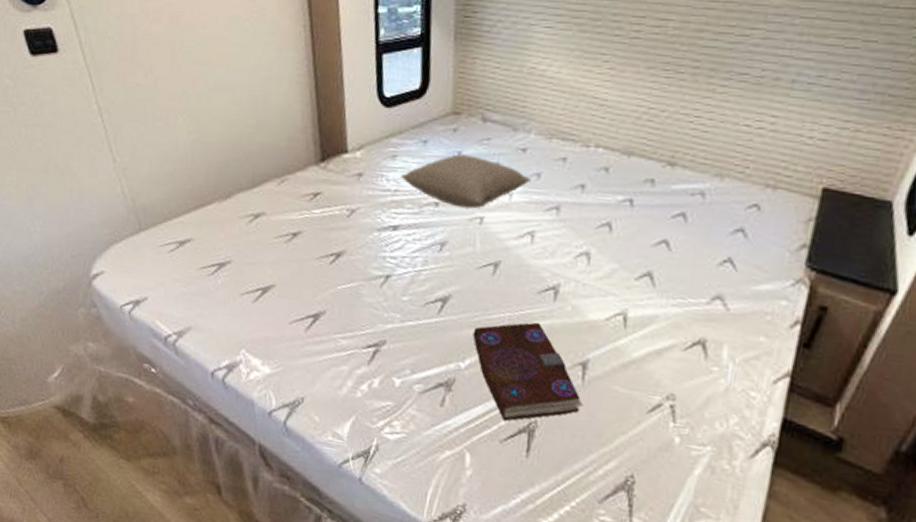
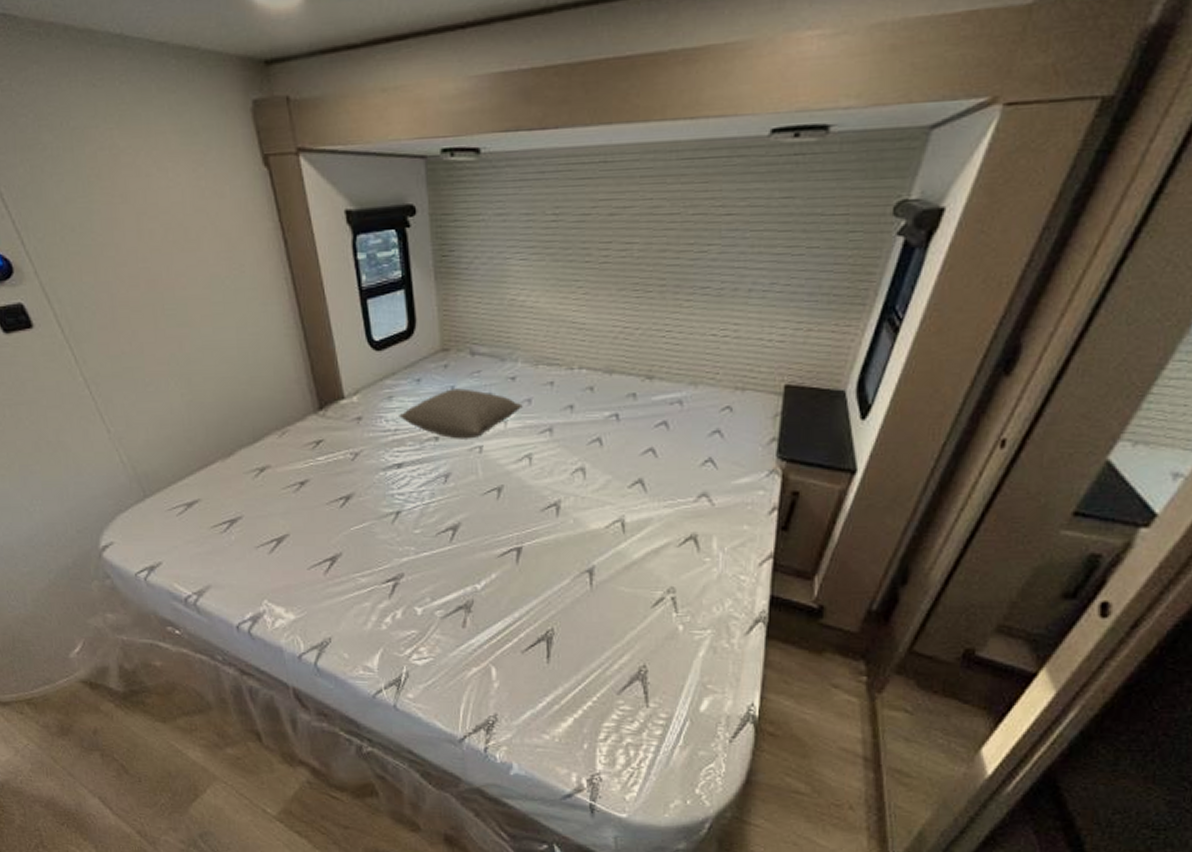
book: present [473,322,584,421] -> none [485,538,594,633]

